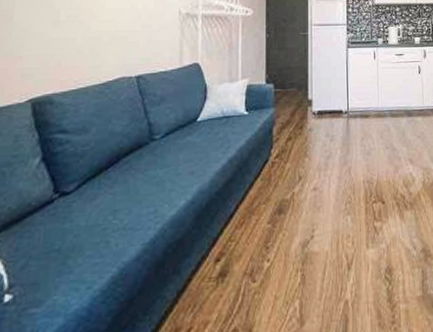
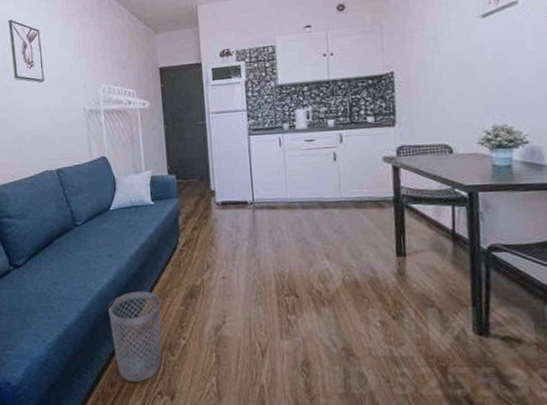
wastebasket: none [182,210,246,323] -> present [108,291,162,383]

